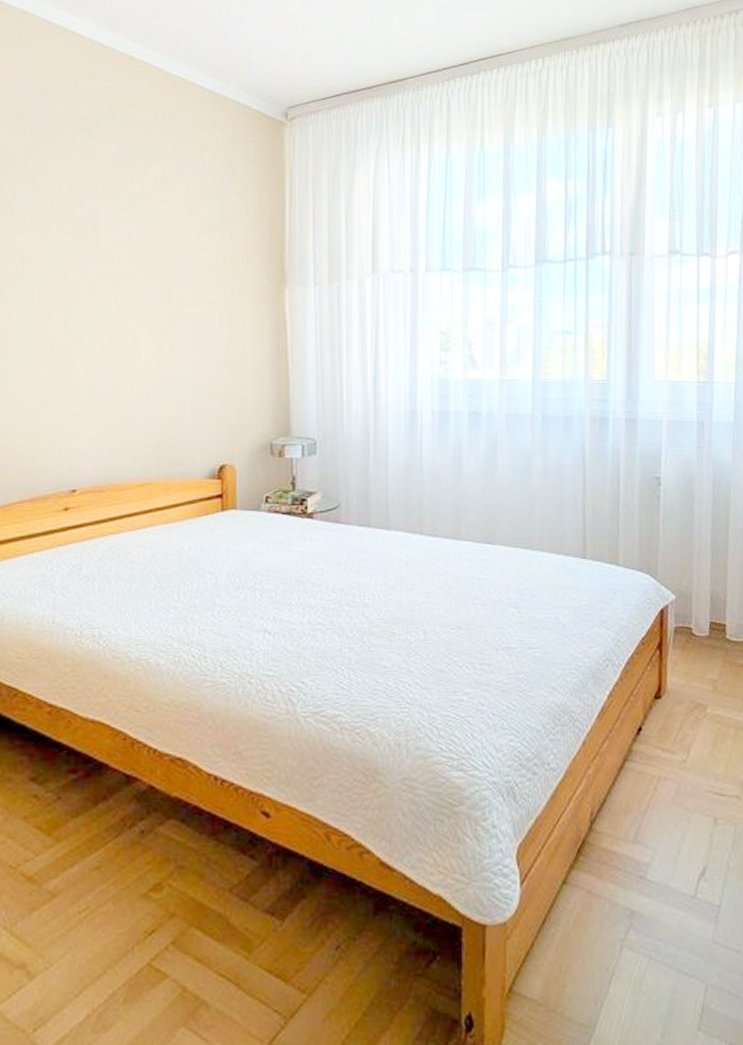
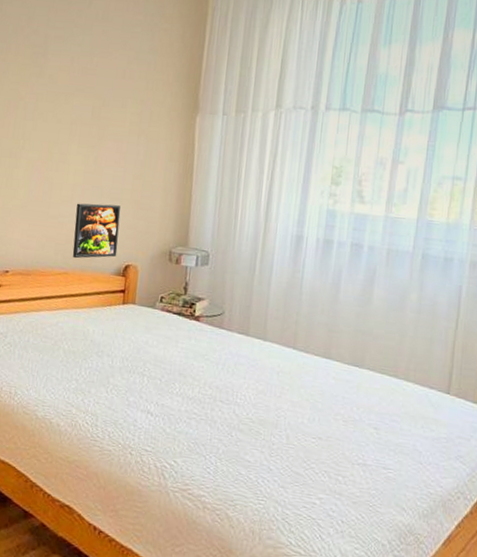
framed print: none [153,398,209,465] -> present [72,203,121,259]

